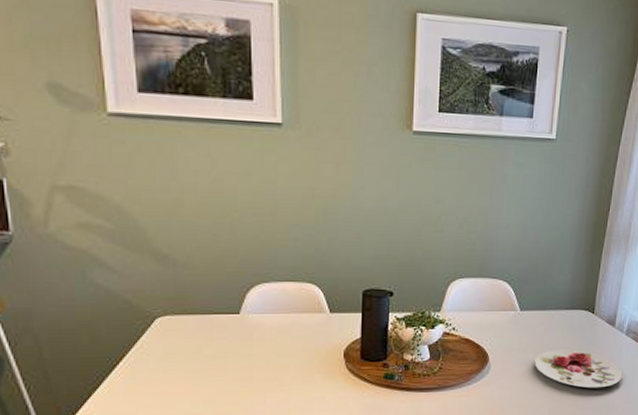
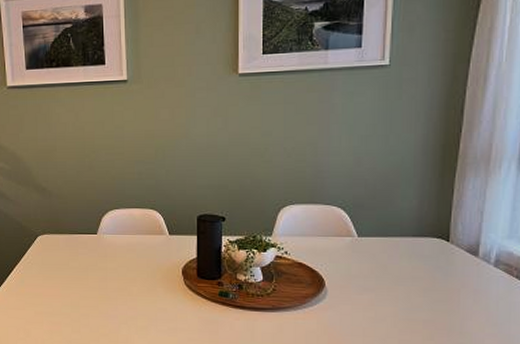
plate: present [534,349,622,388] -> none [378,278,492,324]

